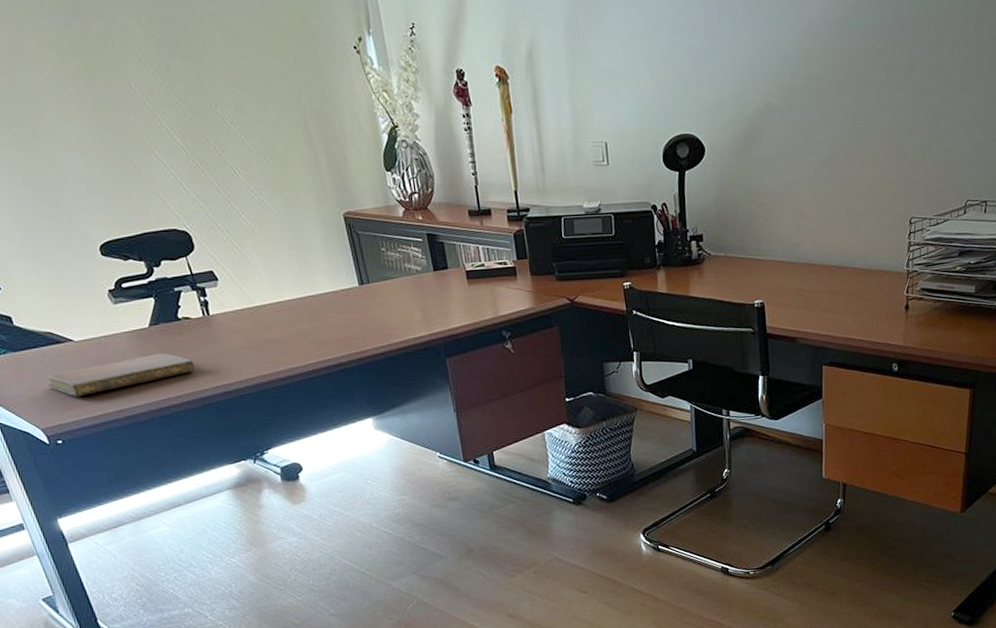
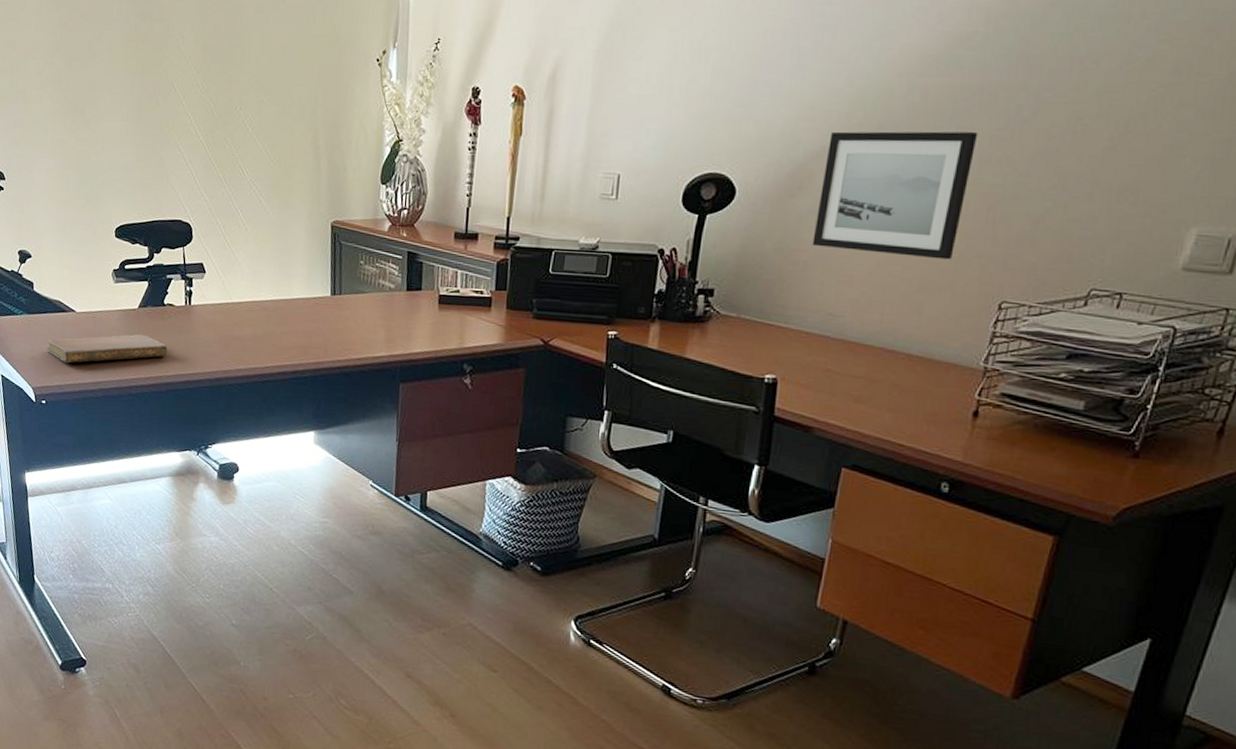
wall art: none [769,84,876,190] -> present [812,131,978,260]

